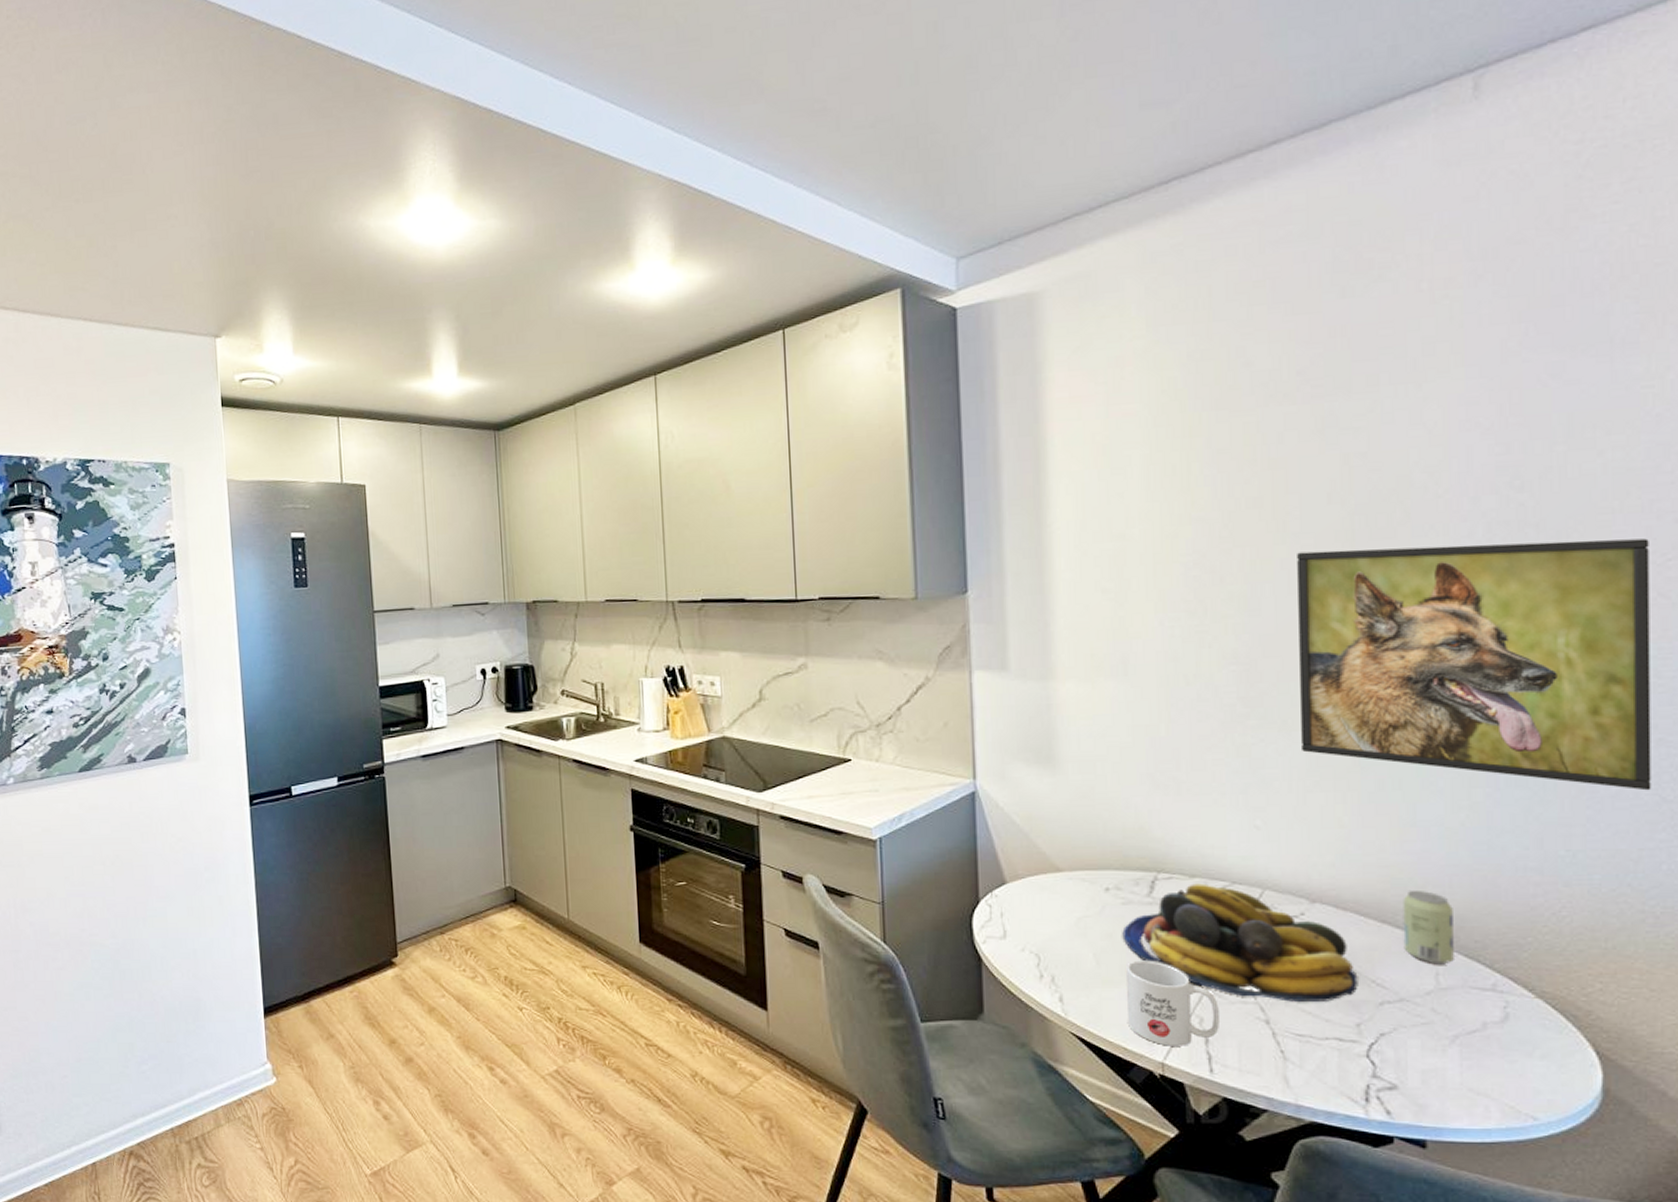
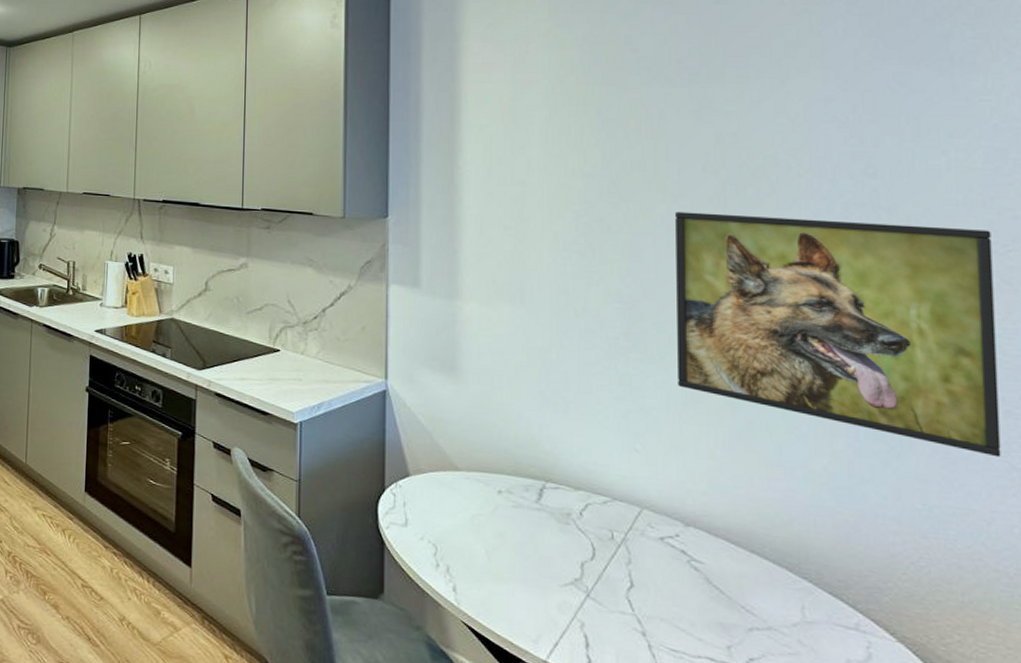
fruit bowl: present [1122,883,1358,1002] -> none [512,495,729,622]
mug: present [1126,960,1221,1046] -> none [515,560,600,648]
beverage can: present [1403,891,1454,965] -> none [770,526,819,599]

